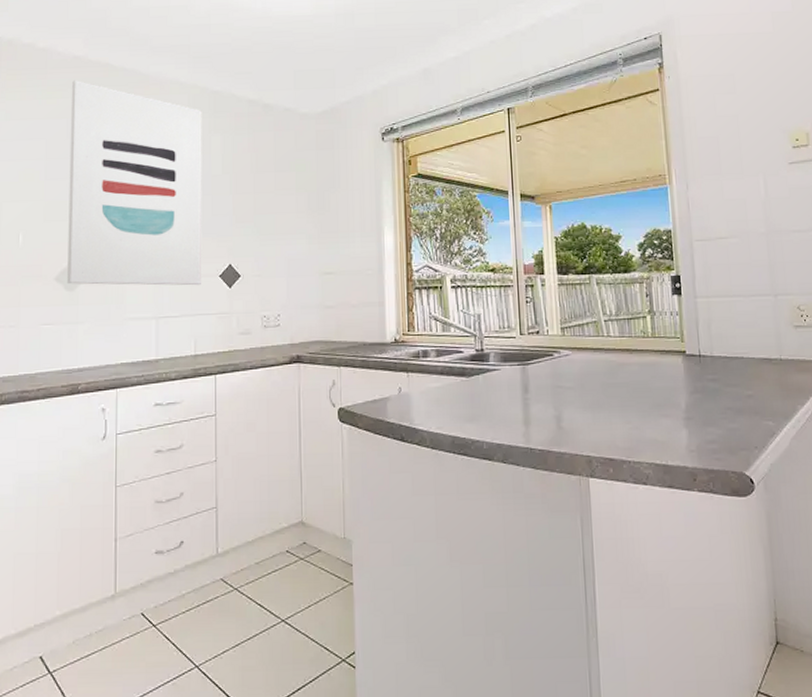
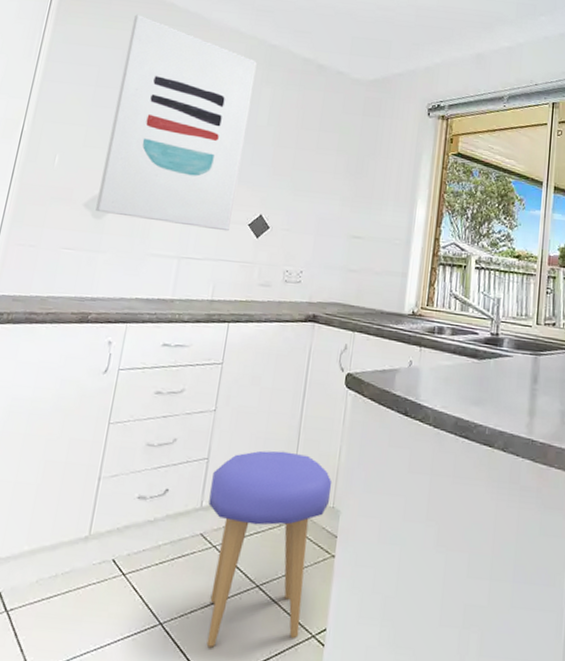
stool: none [224,491,341,682] -> present [206,450,333,648]

